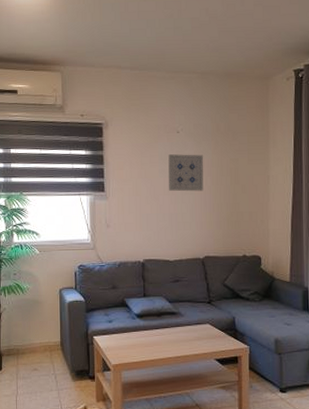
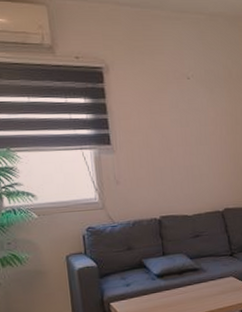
wall art: present [168,154,204,192] -> none [179,102,219,142]

